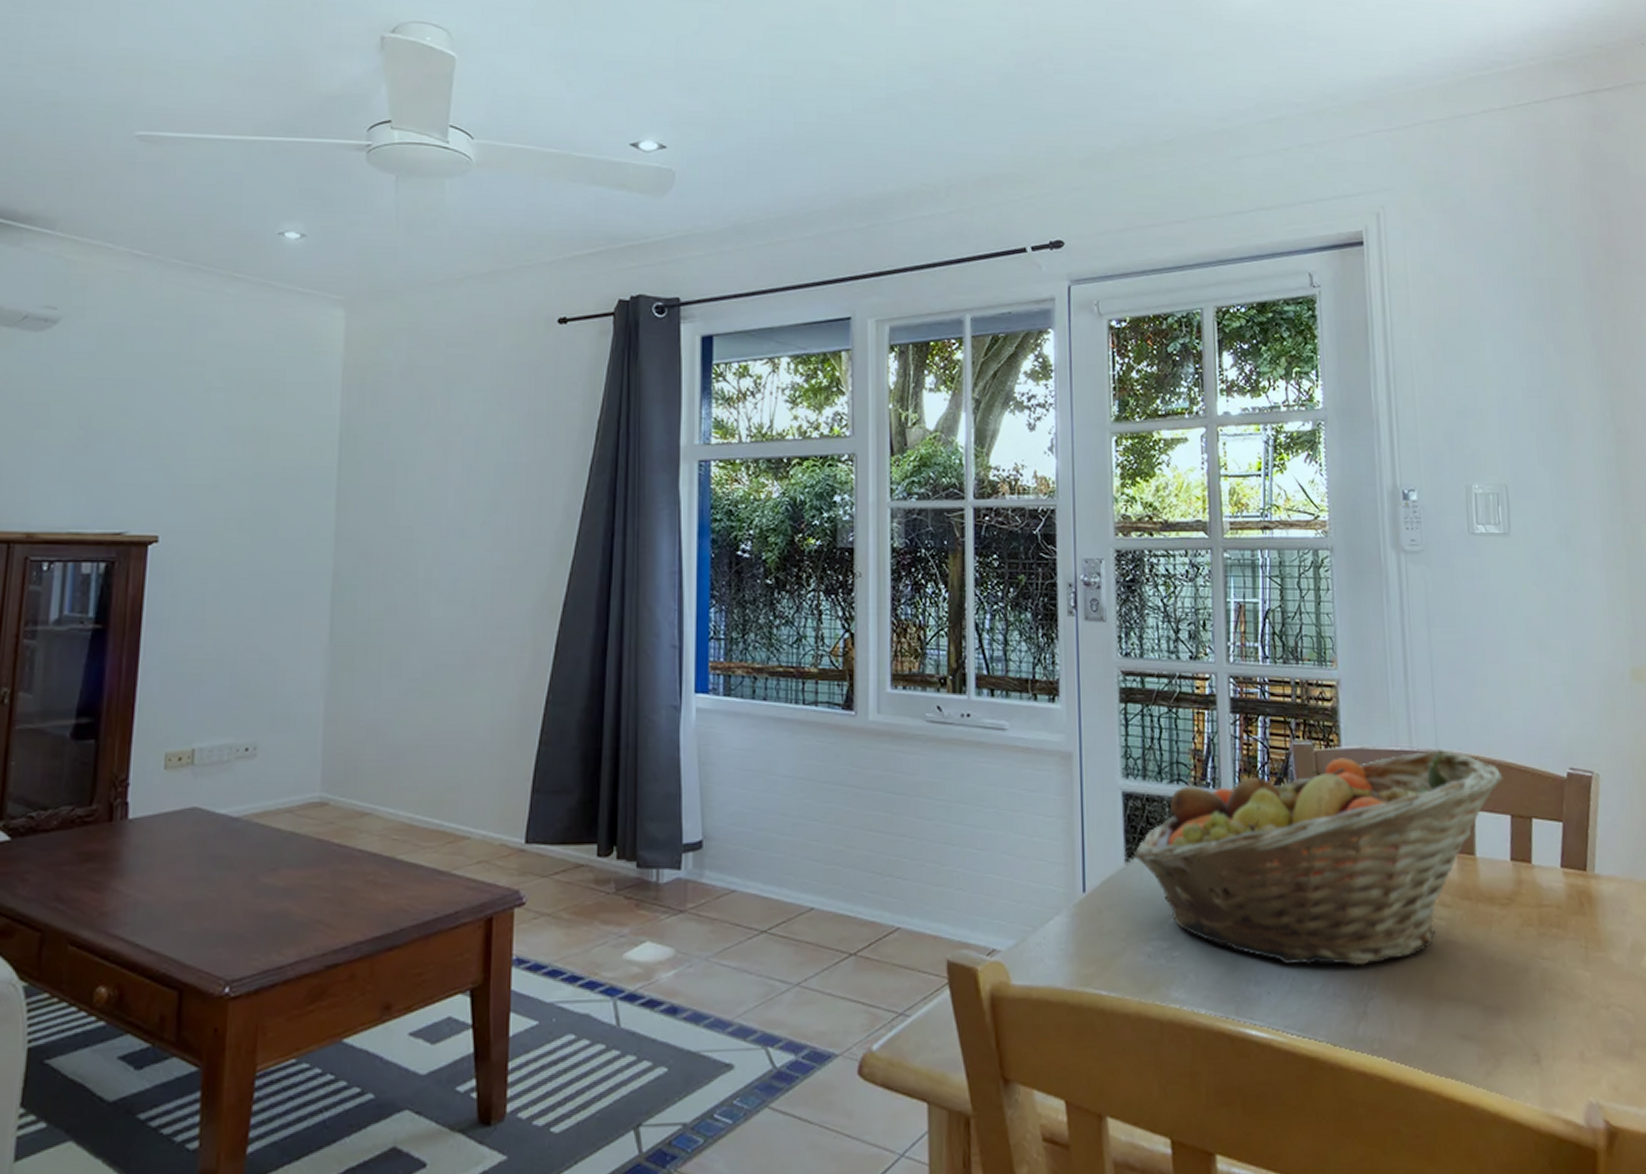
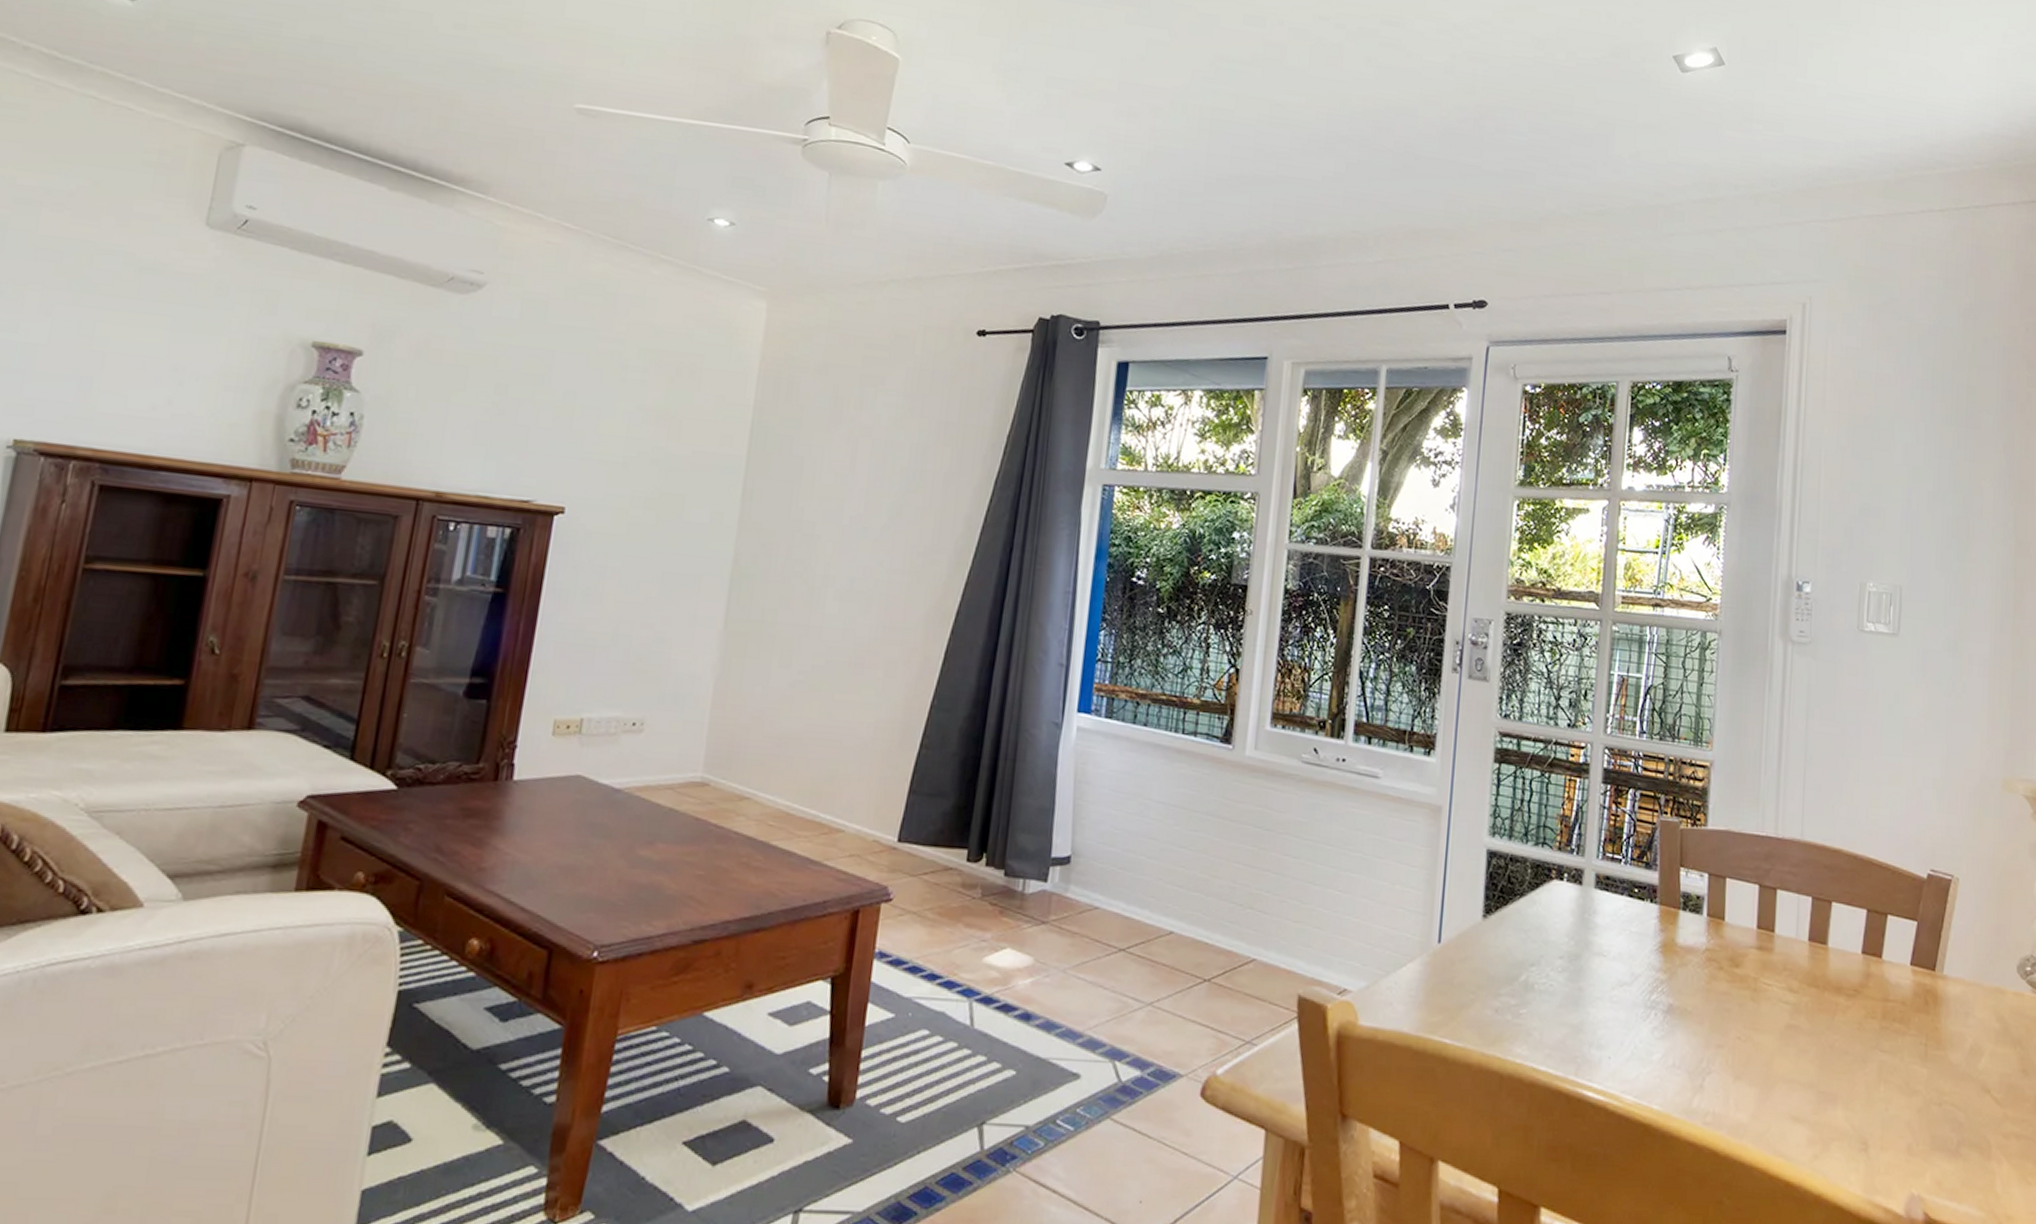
fruit basket: present [1133,750,1504,966] -> none [1491,836,1865,1041]

